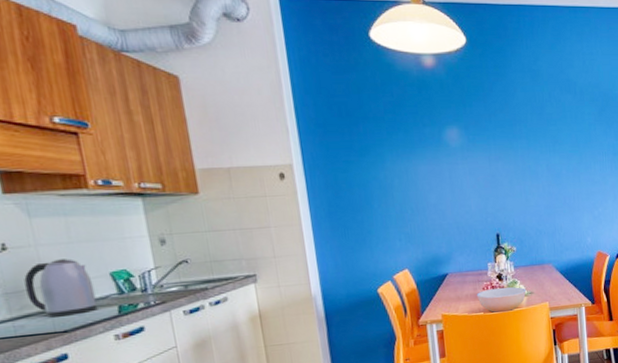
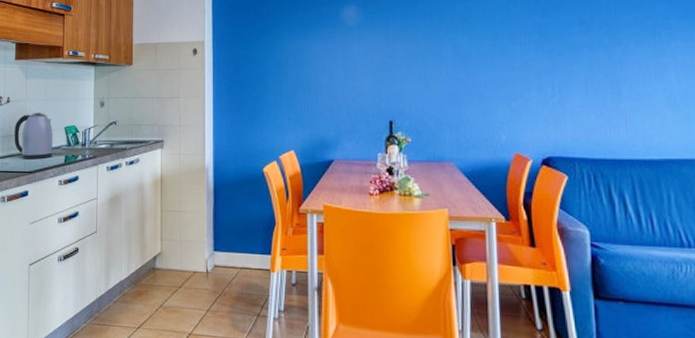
bowl: present [476,287,527,314] -> none [362,183,421,214]

